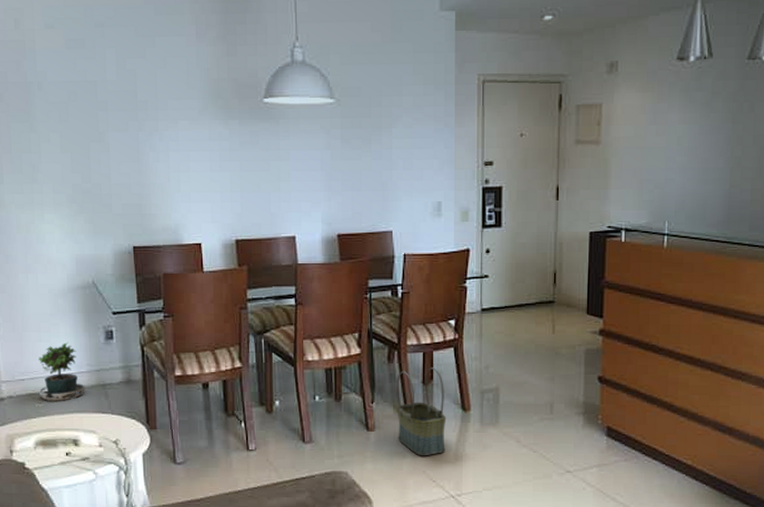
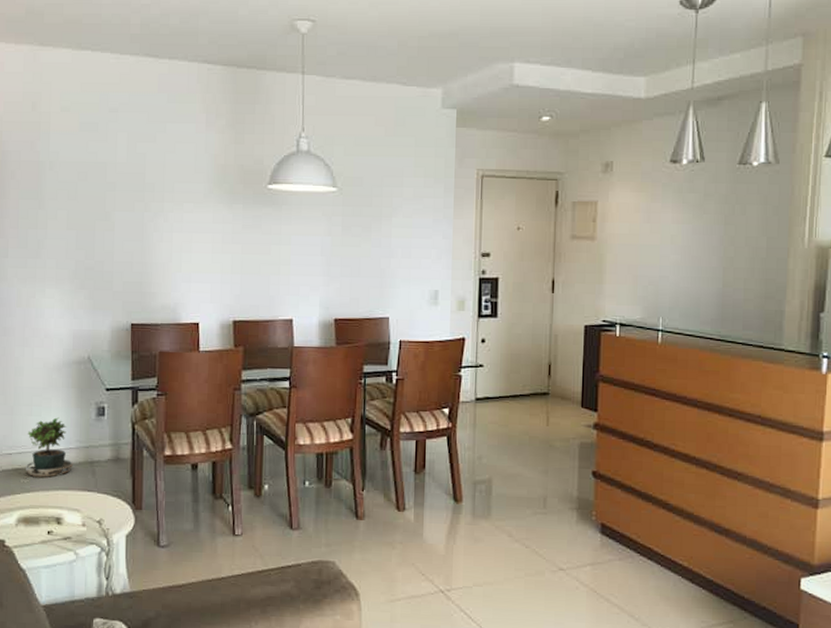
basket: present [397,367,447,456] -> none [387,456,438,548]

